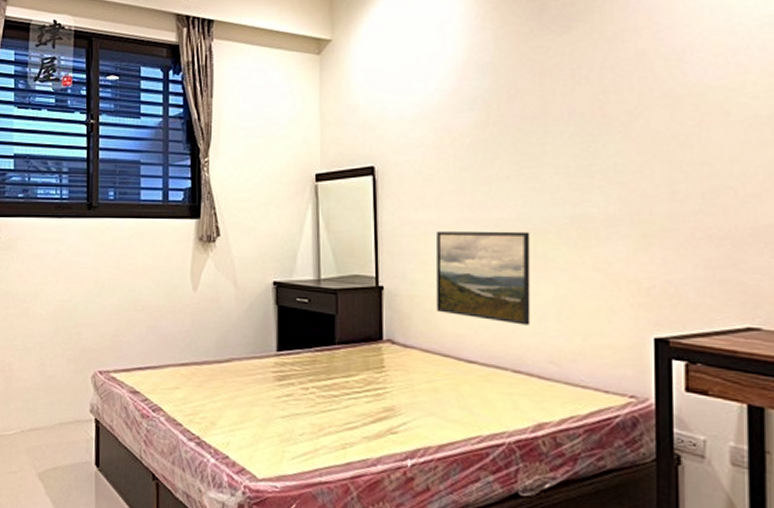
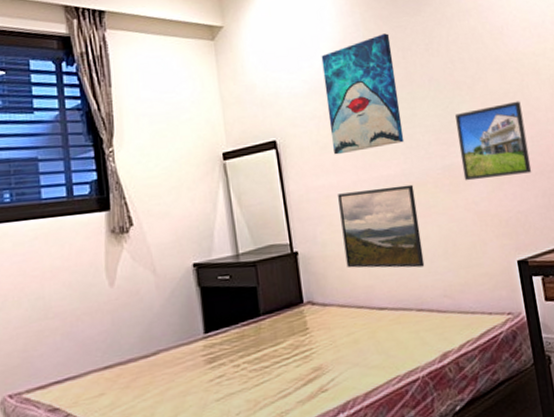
wall art: none [437,54,527,189] -> present [321,33,404,155]
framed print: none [597,146,695,237] -> present [455,101,532,181]

